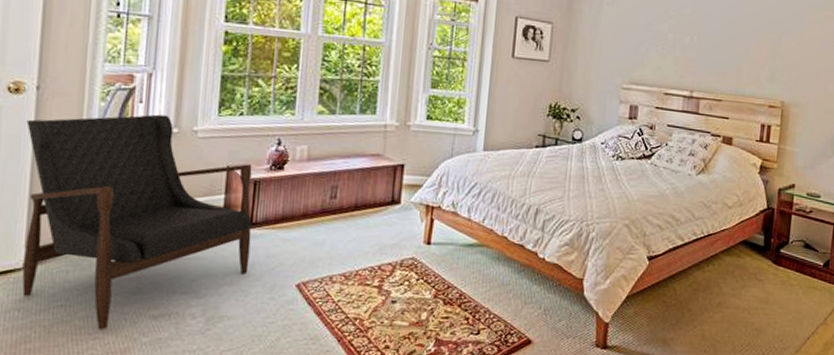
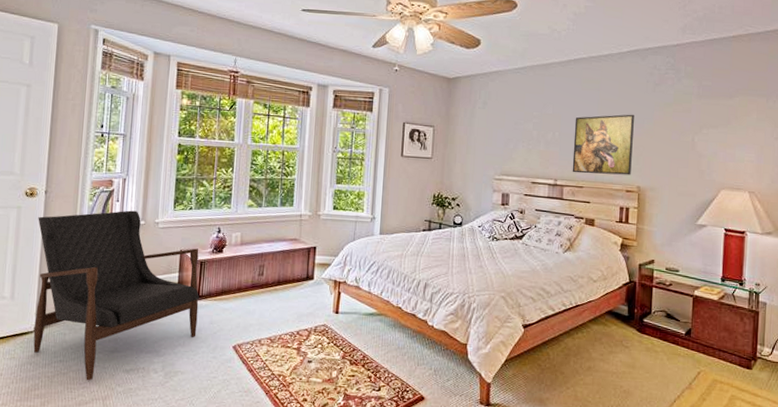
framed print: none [710,18,782,89] -> present [572,114,634,175]

